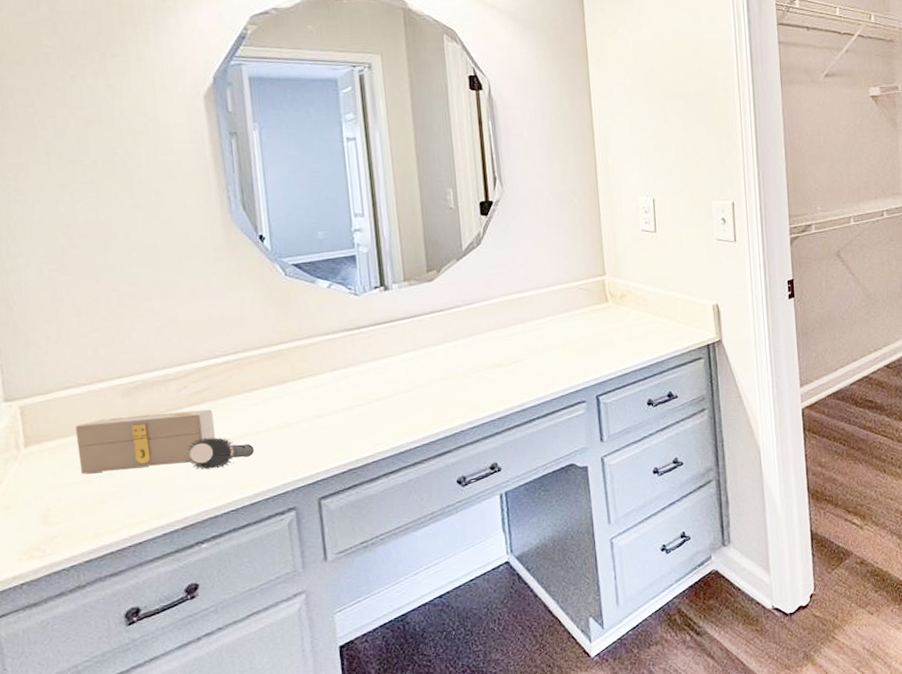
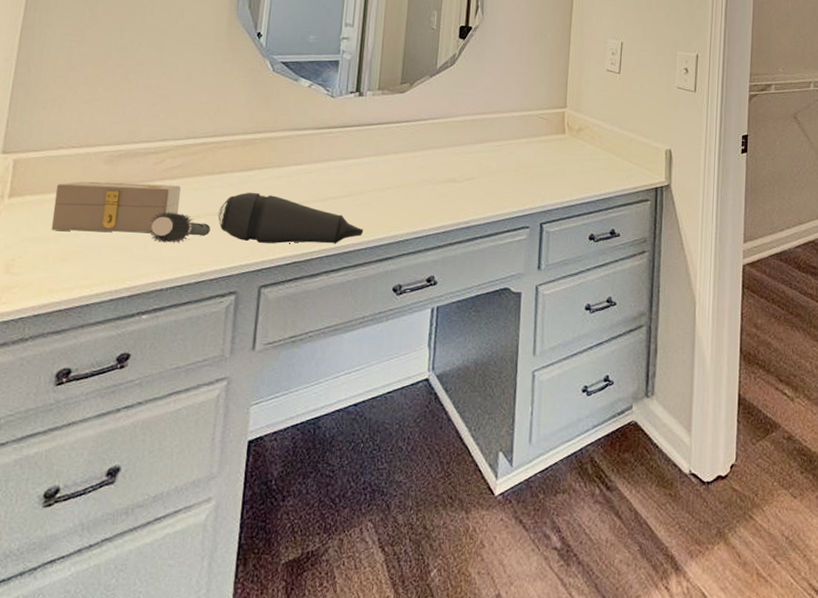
hair dryer: none [258,405,416,457] -> present [218,192,364,244]

